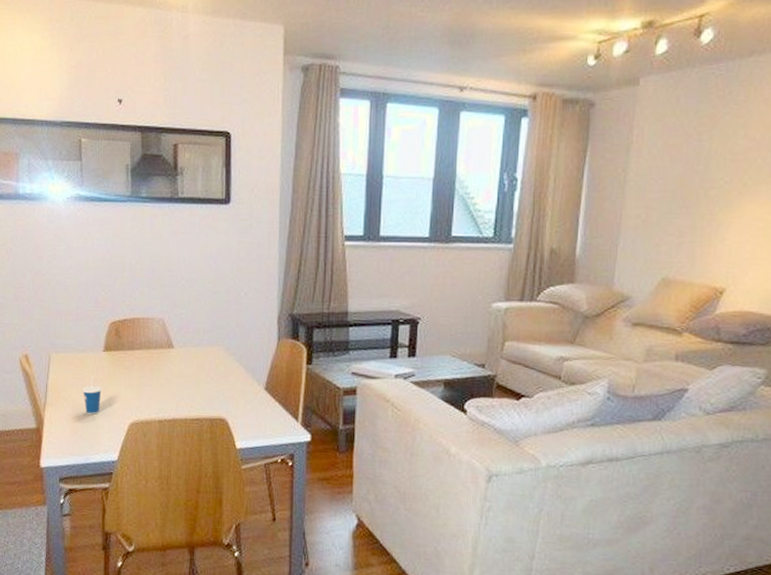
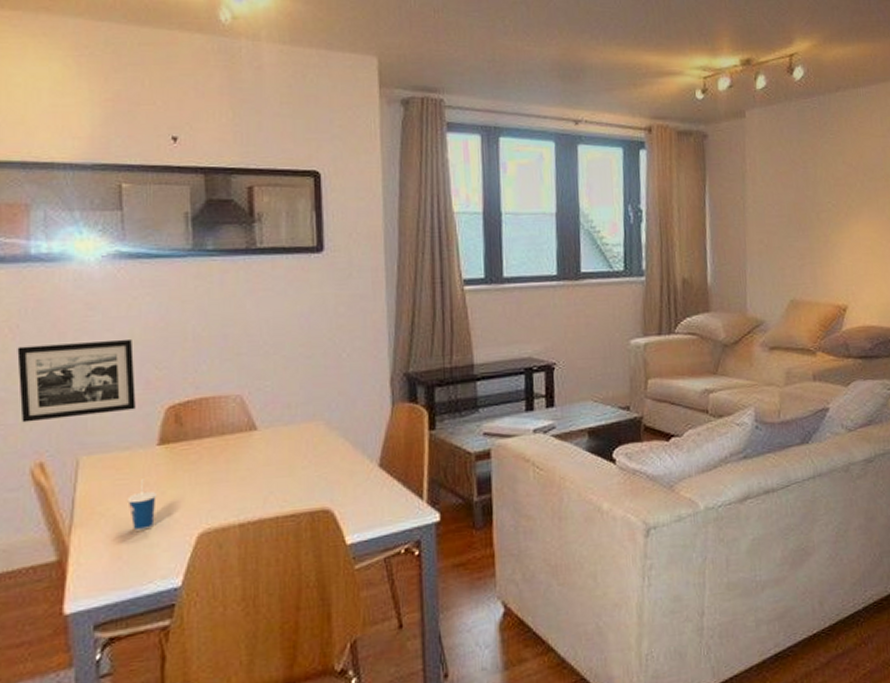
picture frame: none [11,265,89,324] -> present [17,338,136,423]

